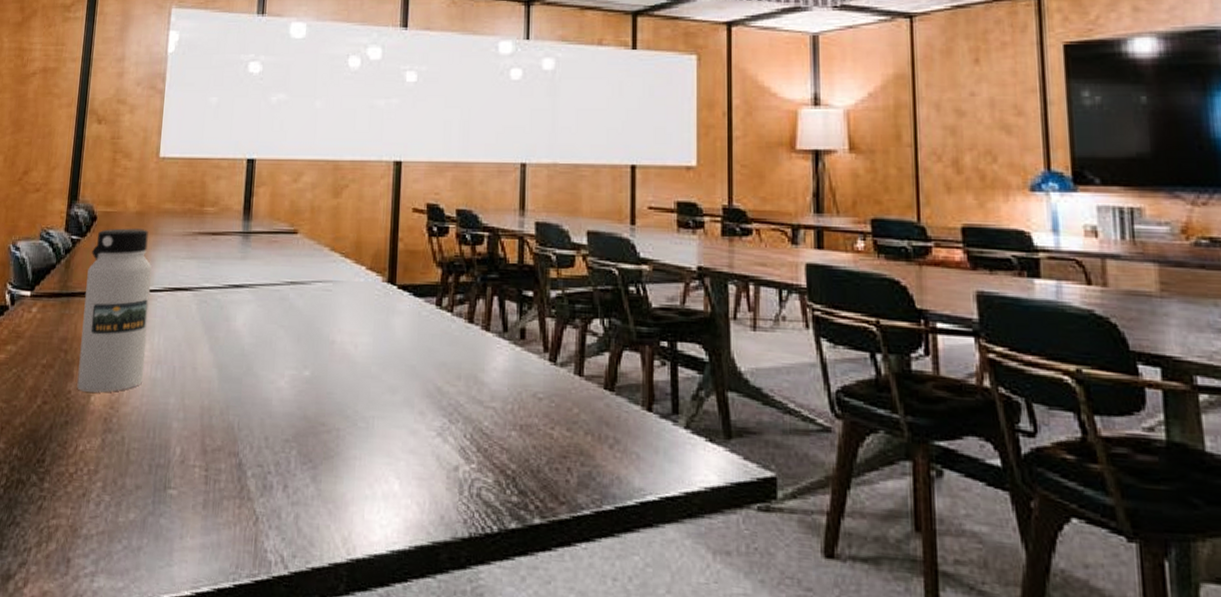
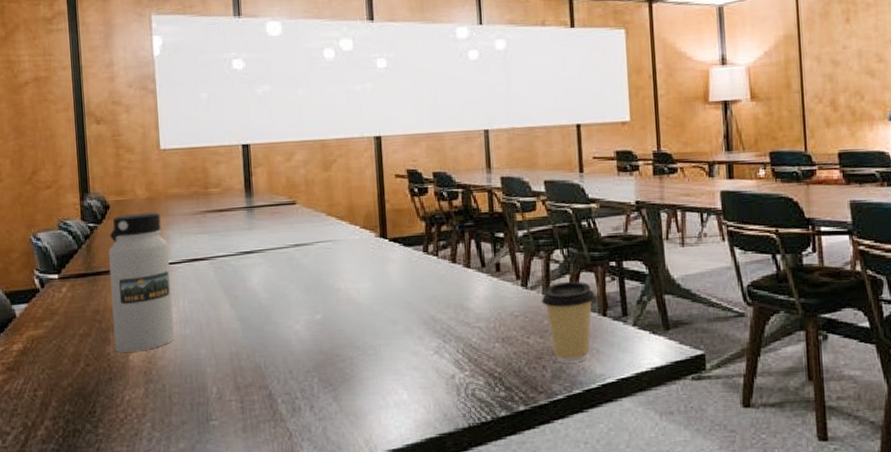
coffee cup: none [572,360,639,469] -> present [541,281,595,363]

